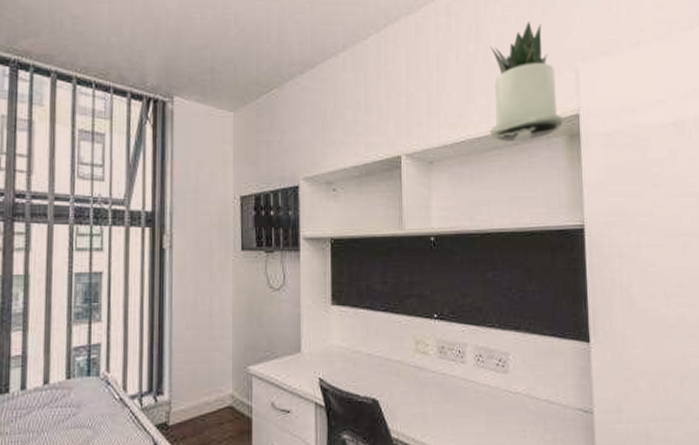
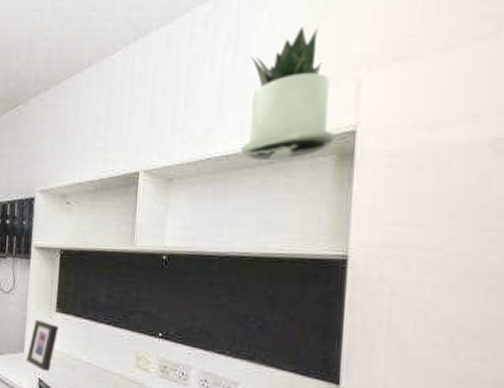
picture frame: none [305,316,335,369] -> present [27,320,58,371]

